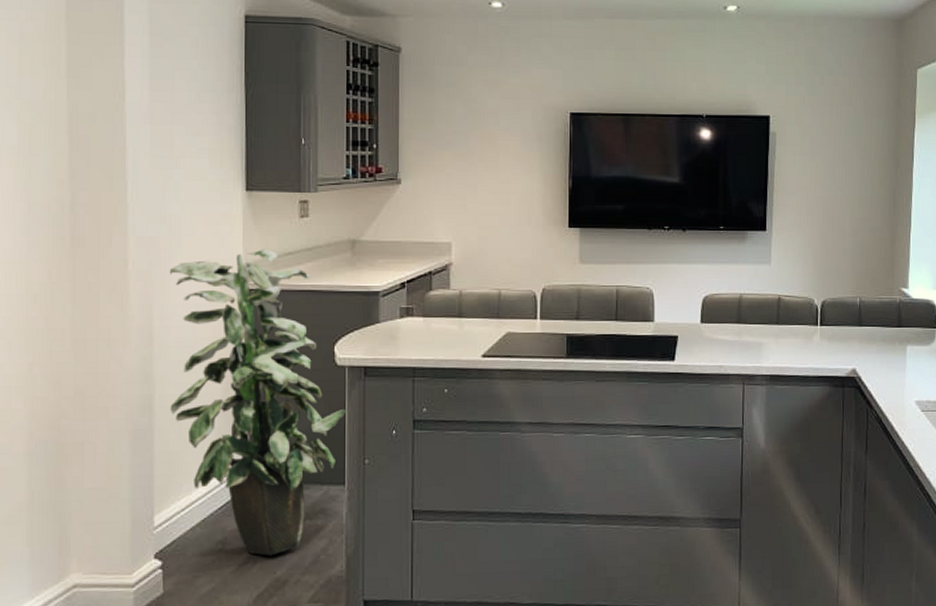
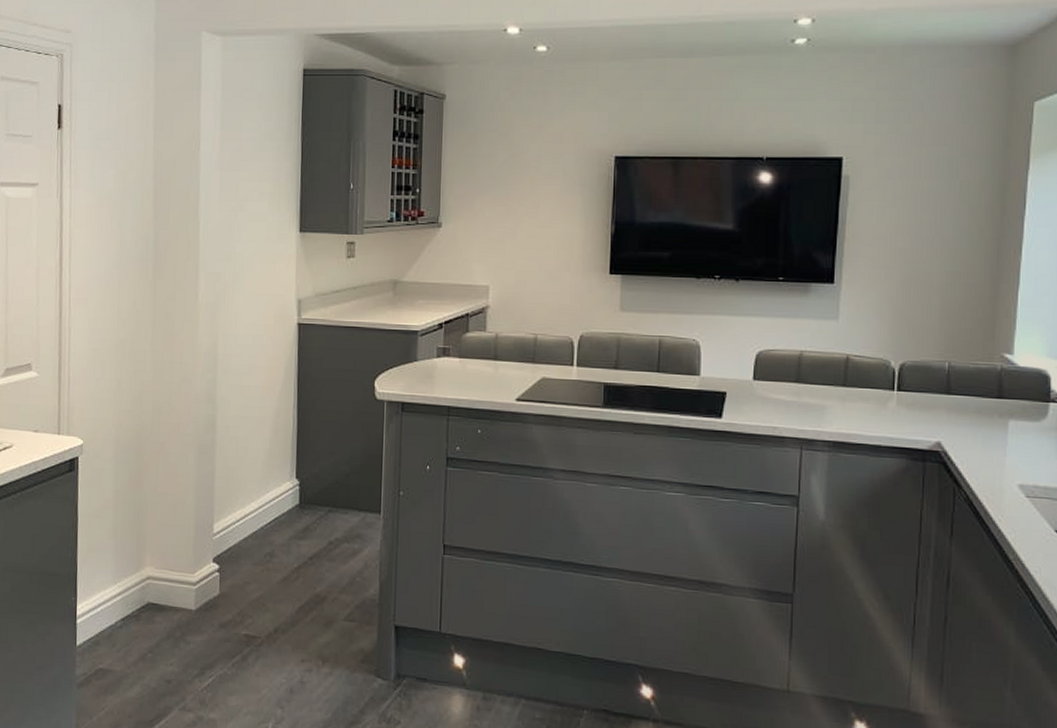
indoor plant: present [169,249,347,556] -> none [229,286,385,573]

